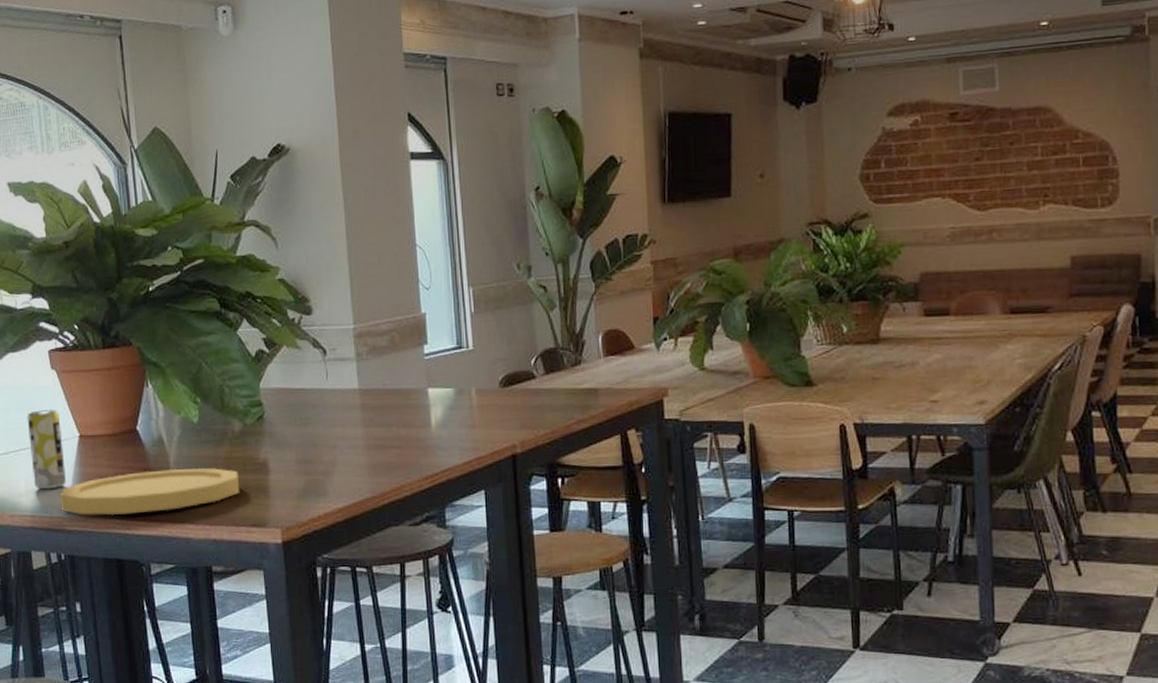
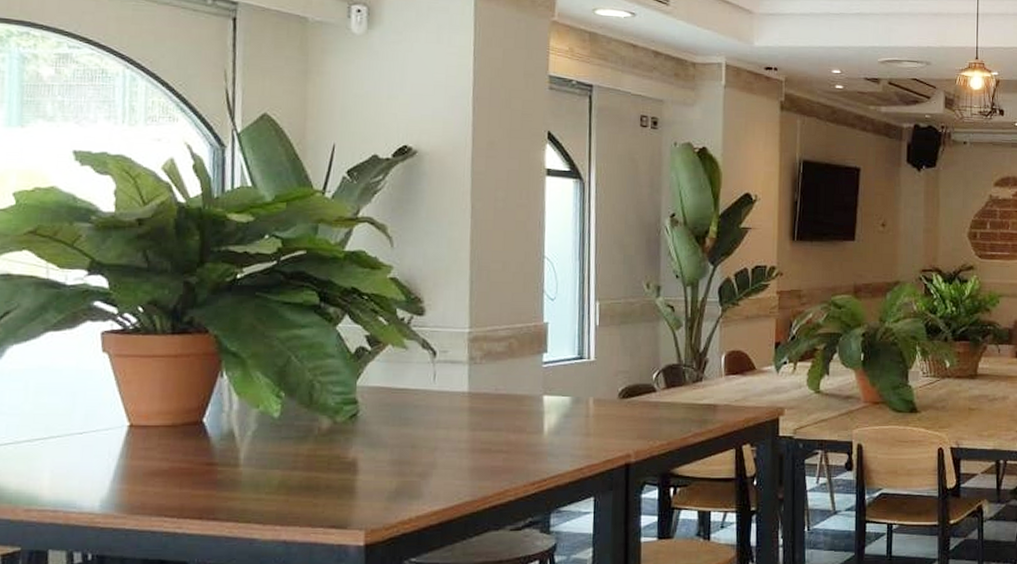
beverage can: present [27,410,67,490] -> none [61,396,107,482]
plate: present [59,467,240,516] -> none [93,464,321,513]

